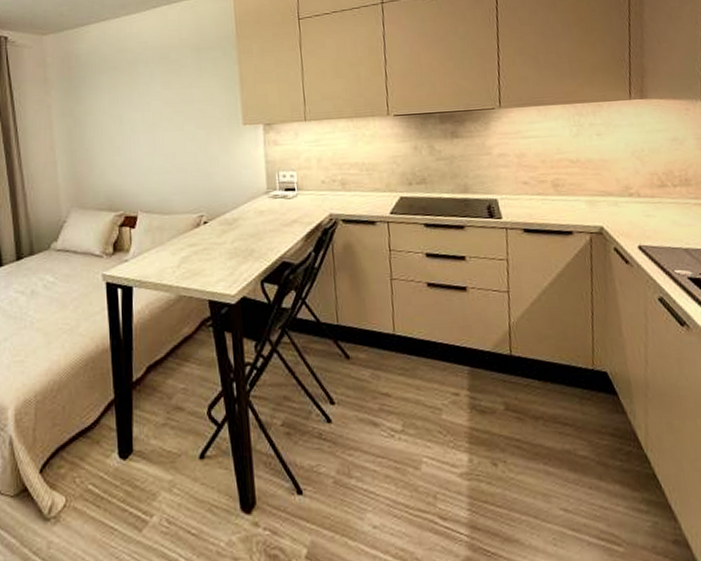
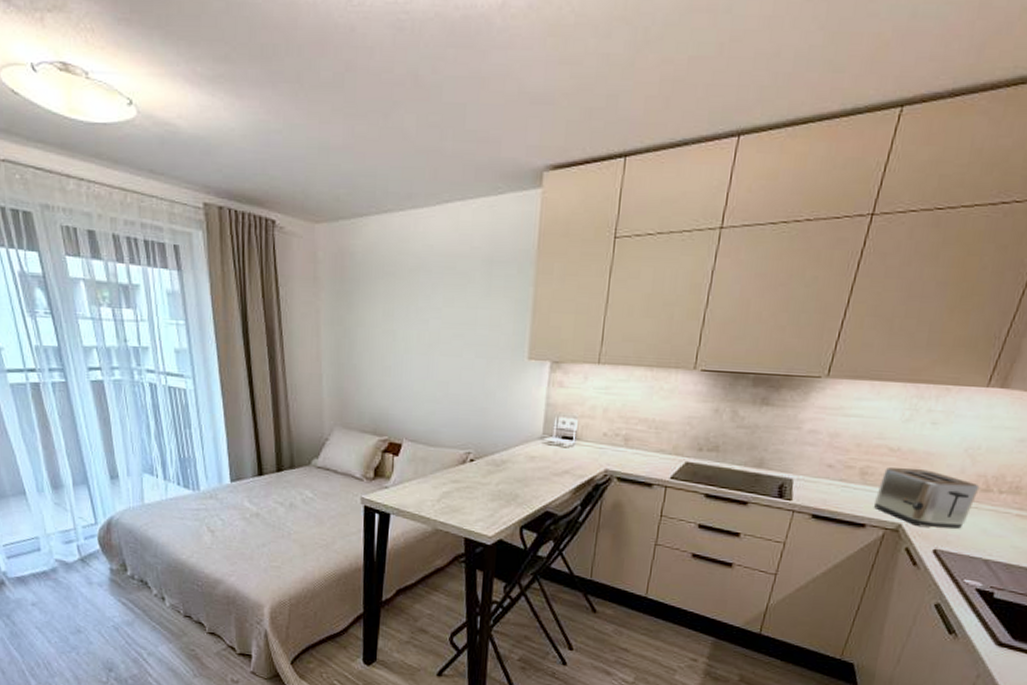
toaster: none [572,175,657,227] -> present [873,467,980,529]

